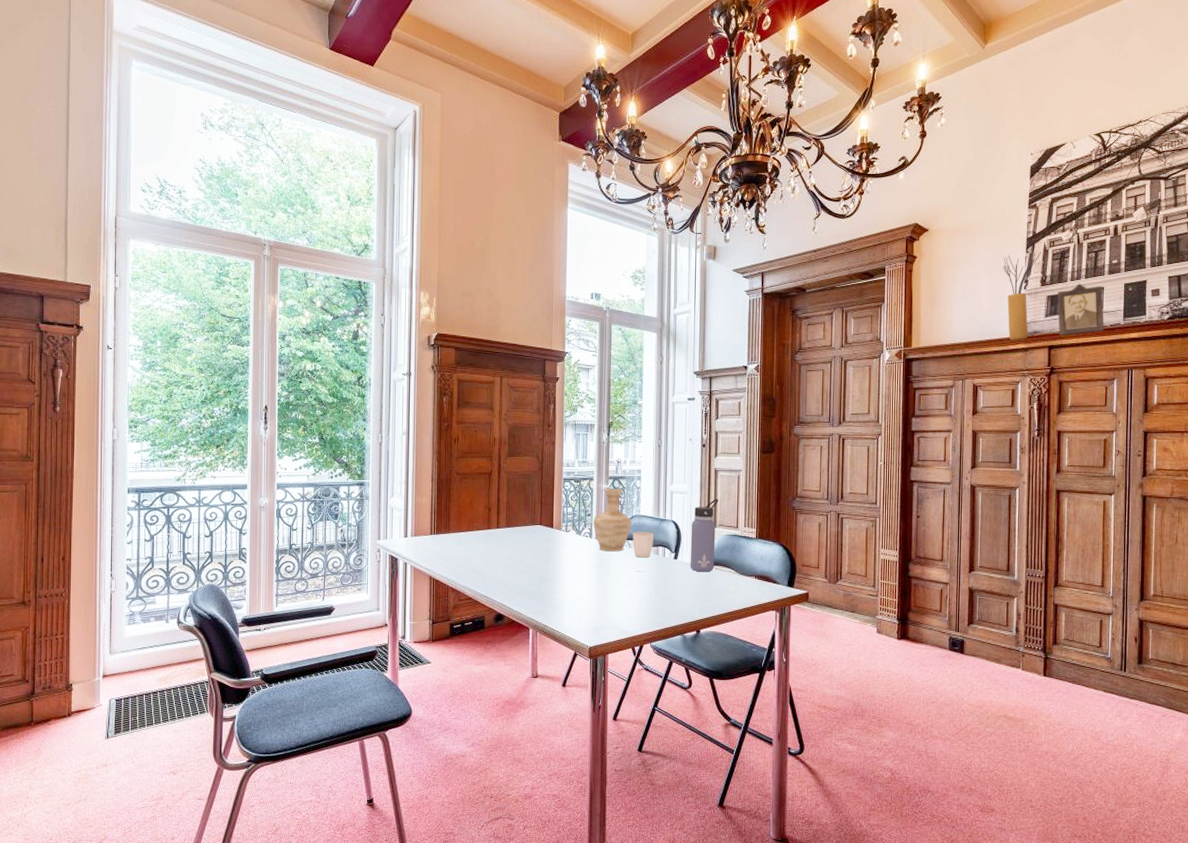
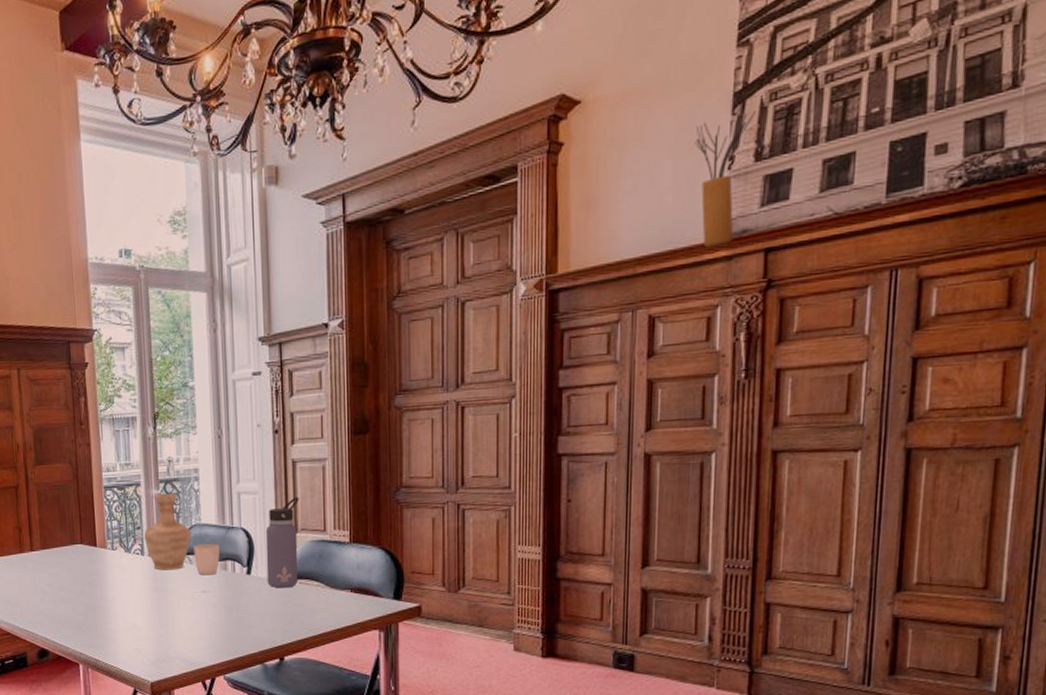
photo frame: present [1057,284,1104,335] -> none [780,149,855,231]

